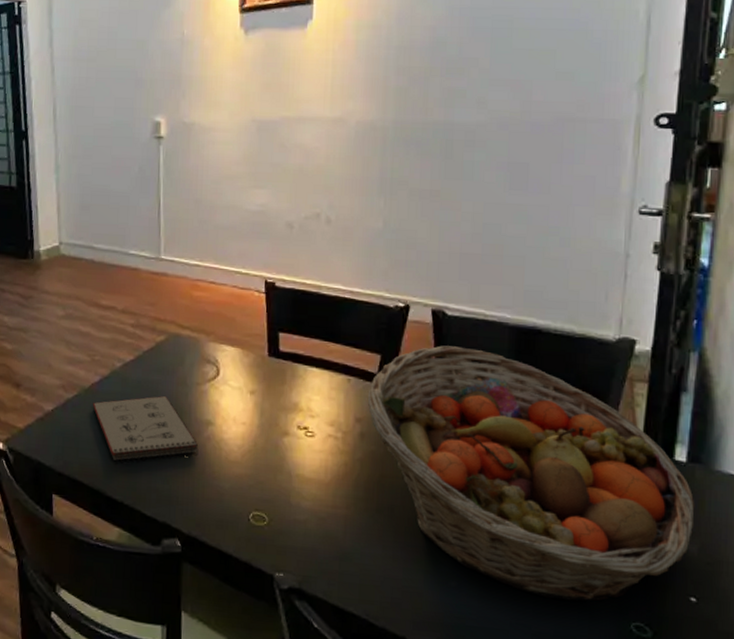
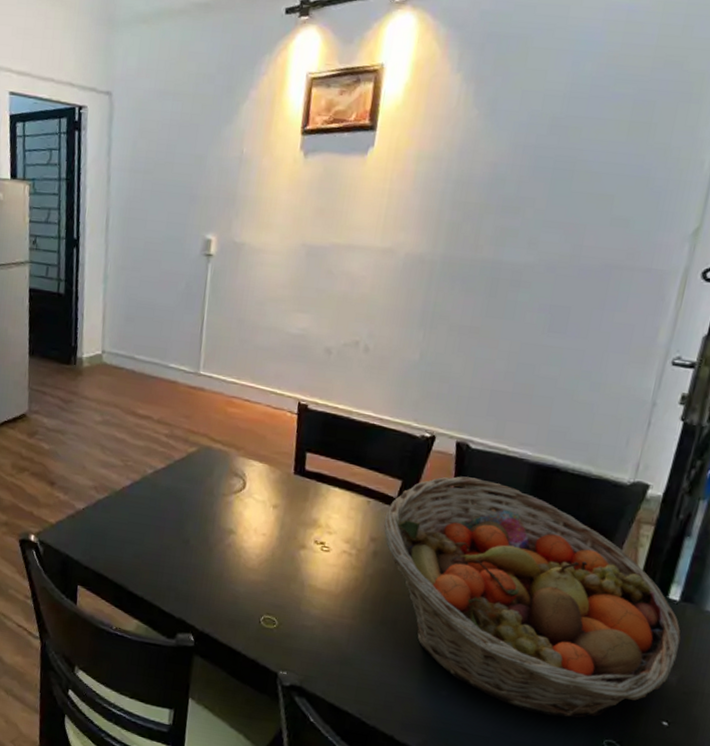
notepad: present [92,395,199,464] -> none [122,503,219,563]

